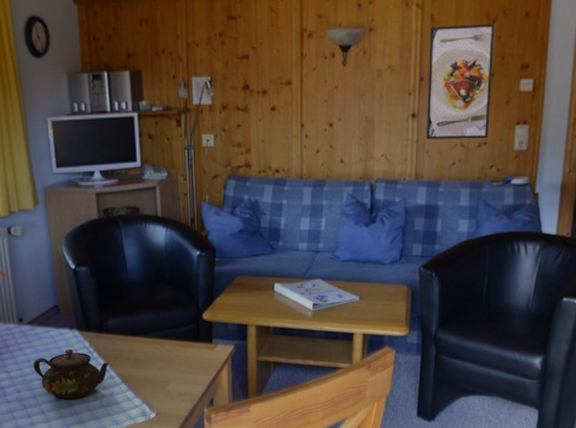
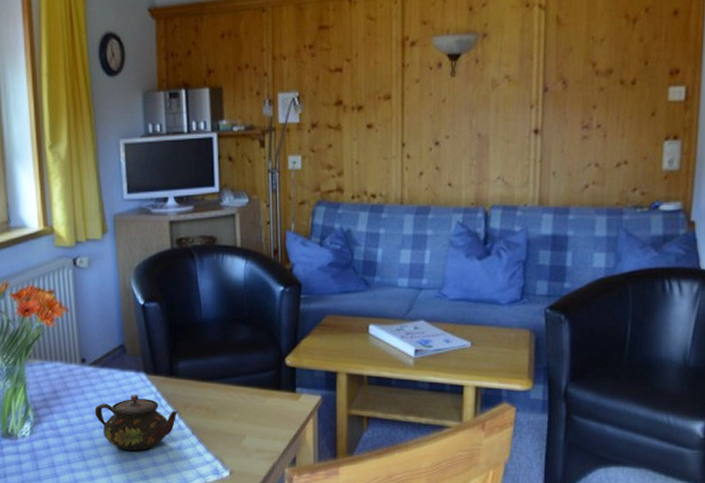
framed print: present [425,24,495,140] -> none [551,24,636,159]

